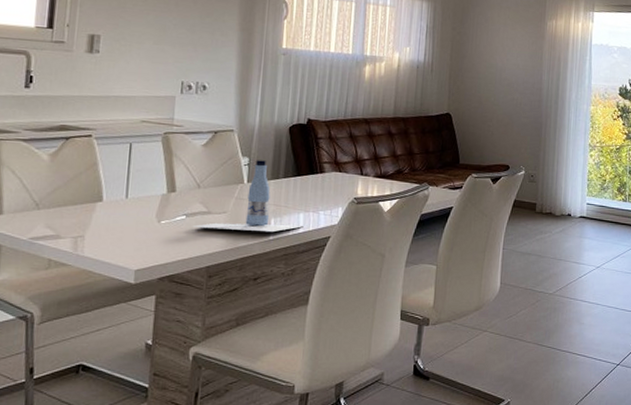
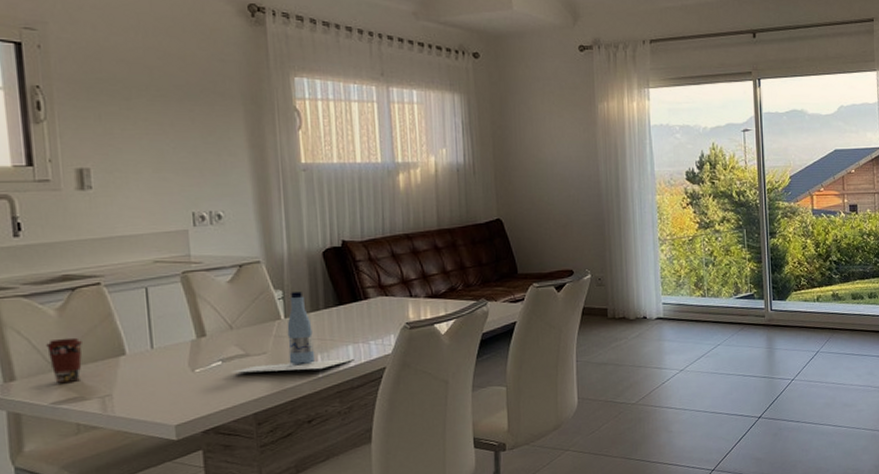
coffee cup: none [35,181,67,221] -> present [46,337,82,383]

